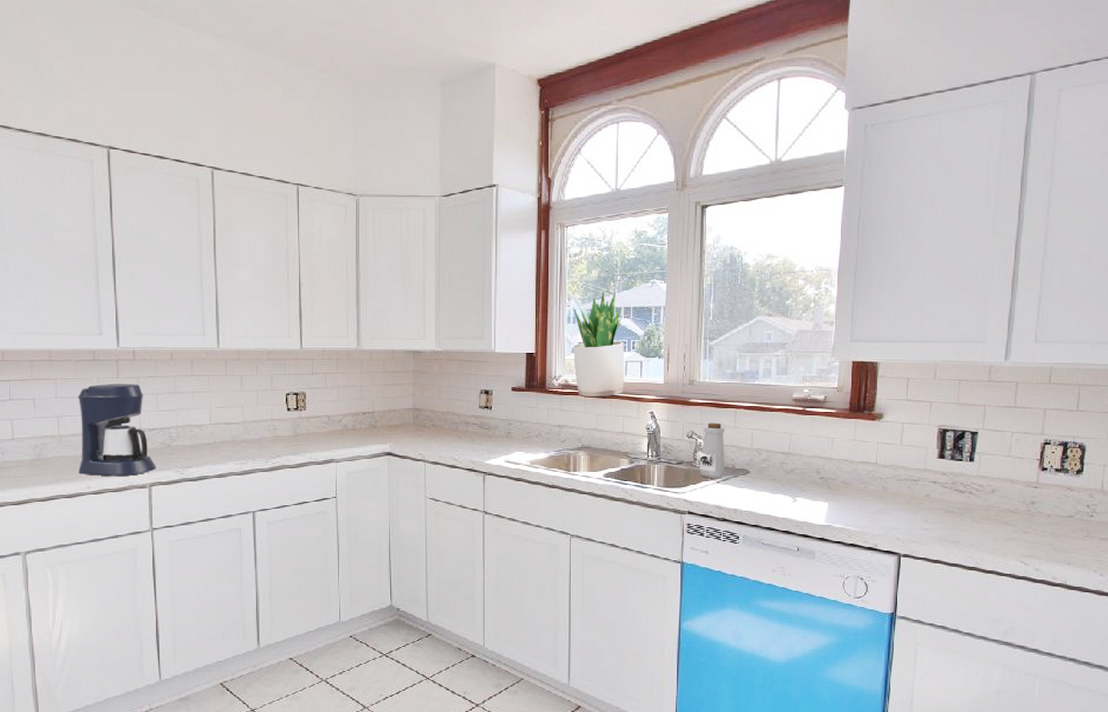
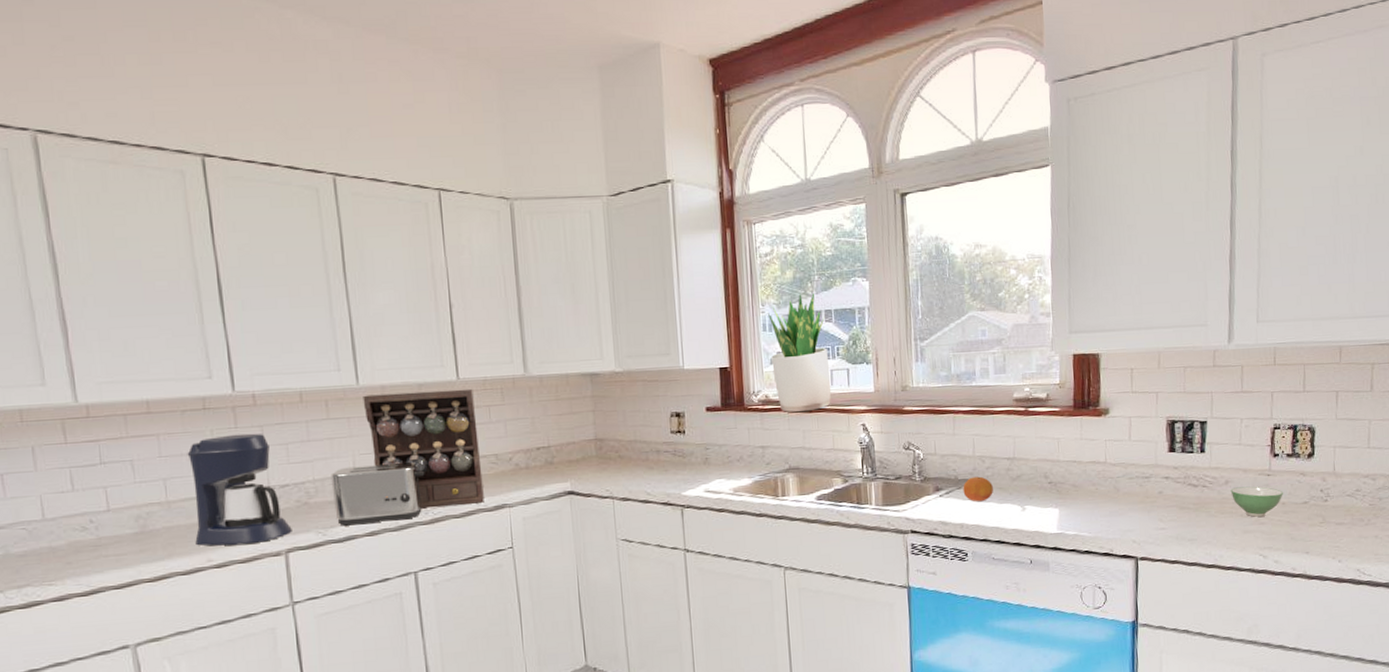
toaster: none [191,416,268,467] -> present [331,461,425,526]
spice rack: none [222,357,315,458] -> present [363,388,484,509]
bottle: present [697,422,725,479] -> none [916,430,948,493]
fruit: none [739,467,767,491] -> present [963,476,993,502]
bowl: none [996,496,1050,526] -> present [1230,486,1284,517]

